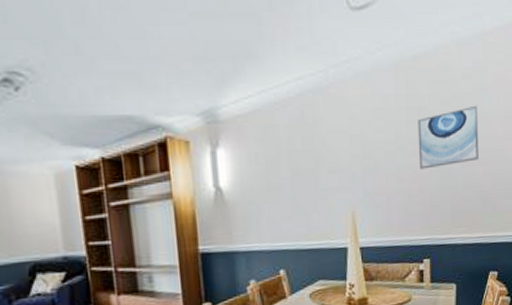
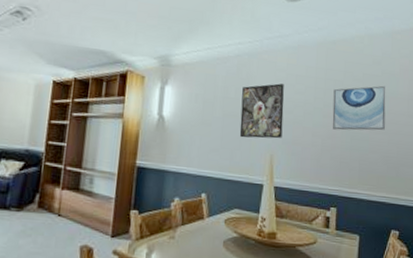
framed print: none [310,123,363,198] -> present [239,83,284,139]

